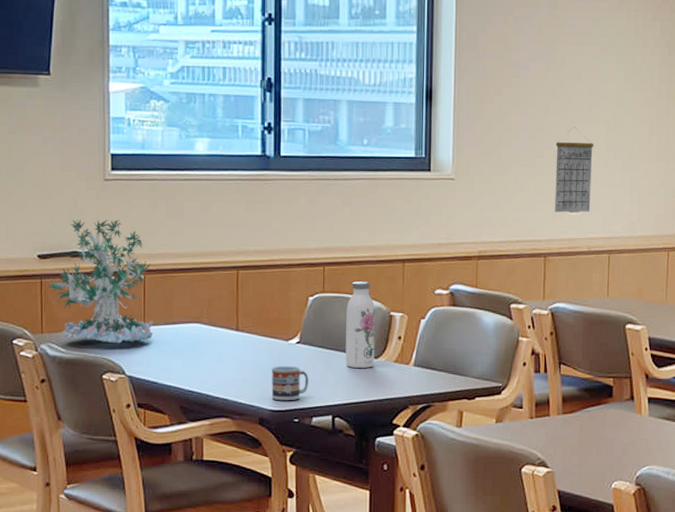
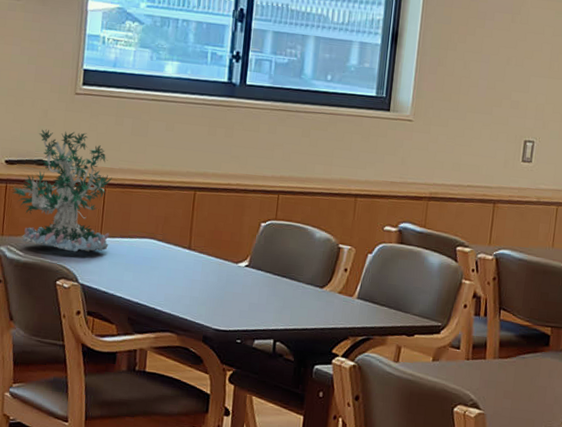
cup: present [271,365,309,401] -> none [217,287,255,322]
water bottle: present [345,281,376,368] -> none [291,212,325,297]
calendar: present [555,126,594,213] -> none [507,79,552,164]

